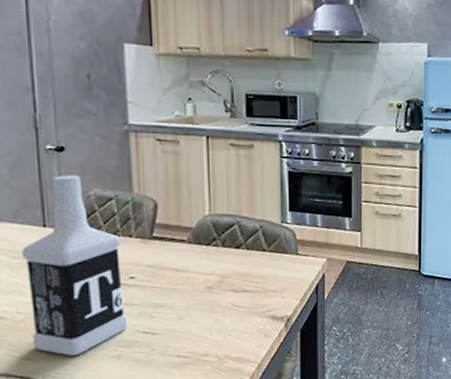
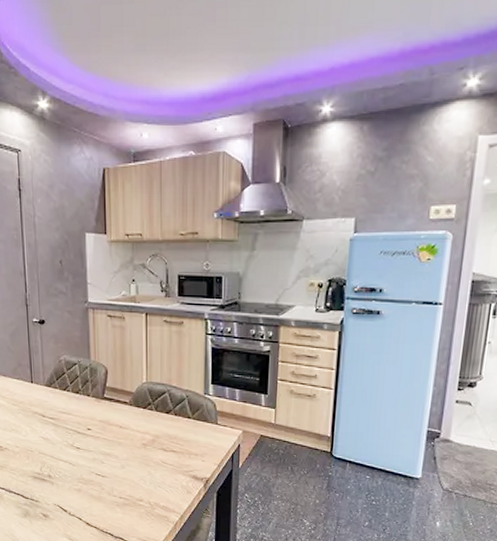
vodka: present [22,175,128,357] -> none [18,343,86,485]

